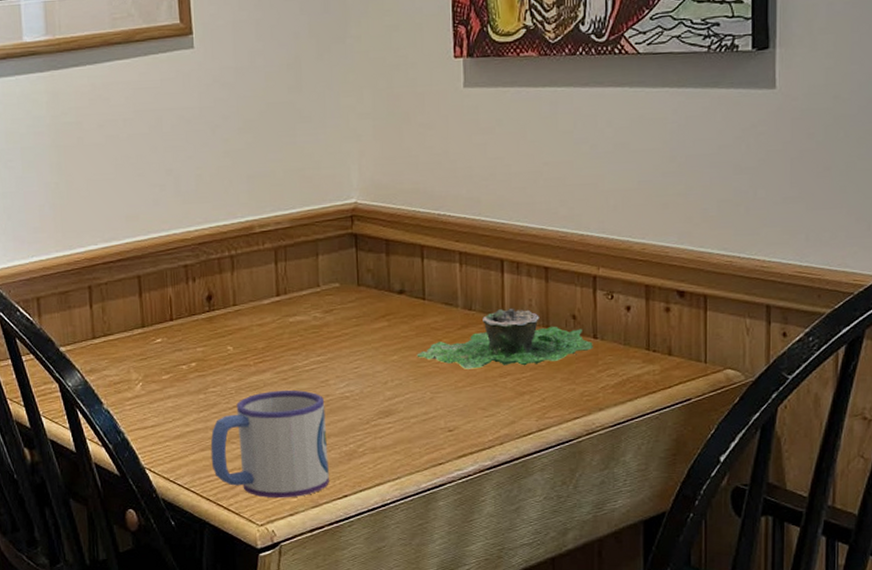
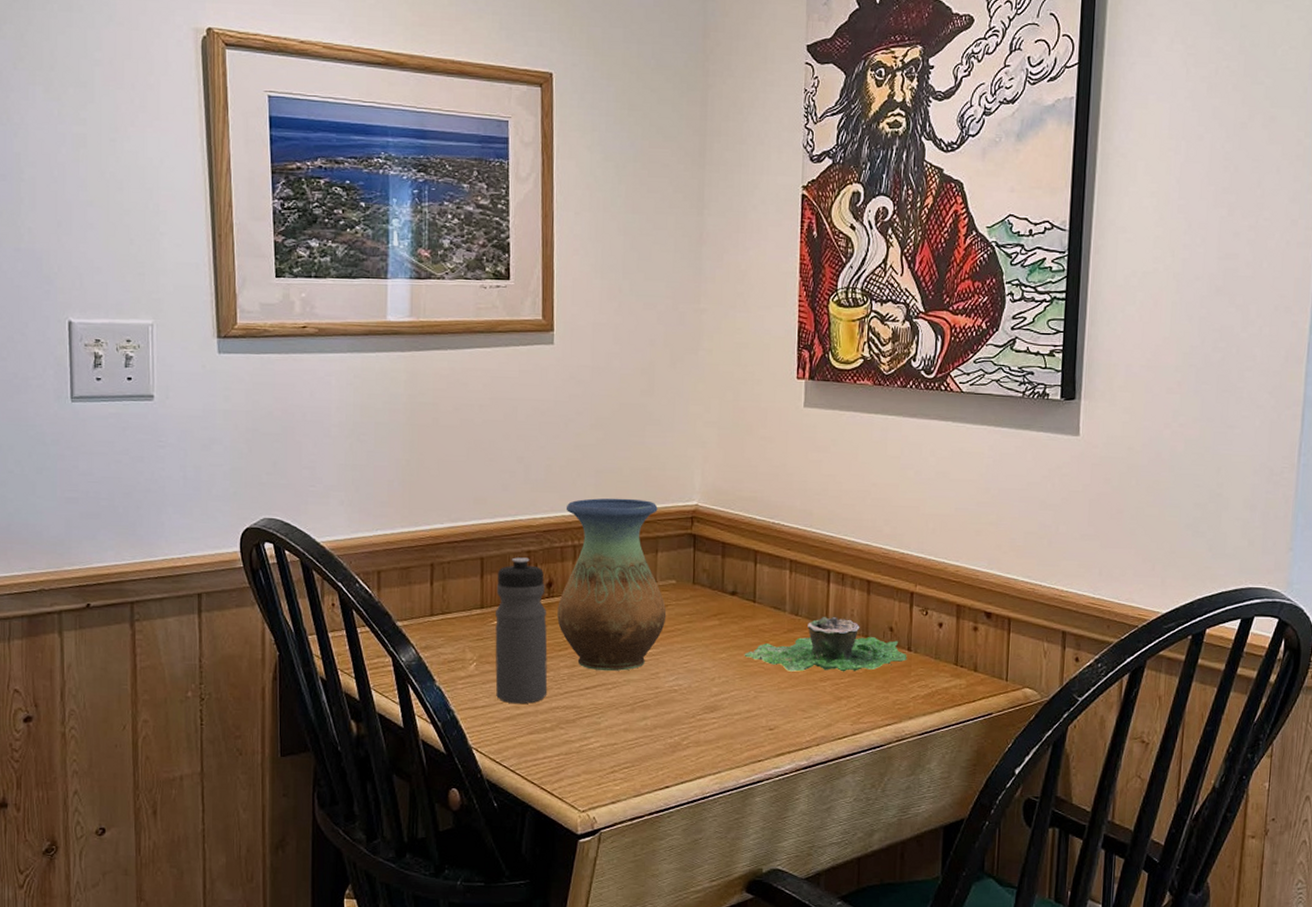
water bottle: none [155,272,216,422] -> present [494,557,548,704]
mug: present [210,390,329,499] -> none [538,679,654,786]
vase: none [219,202,332,383] -> present [557,498,667,672]

